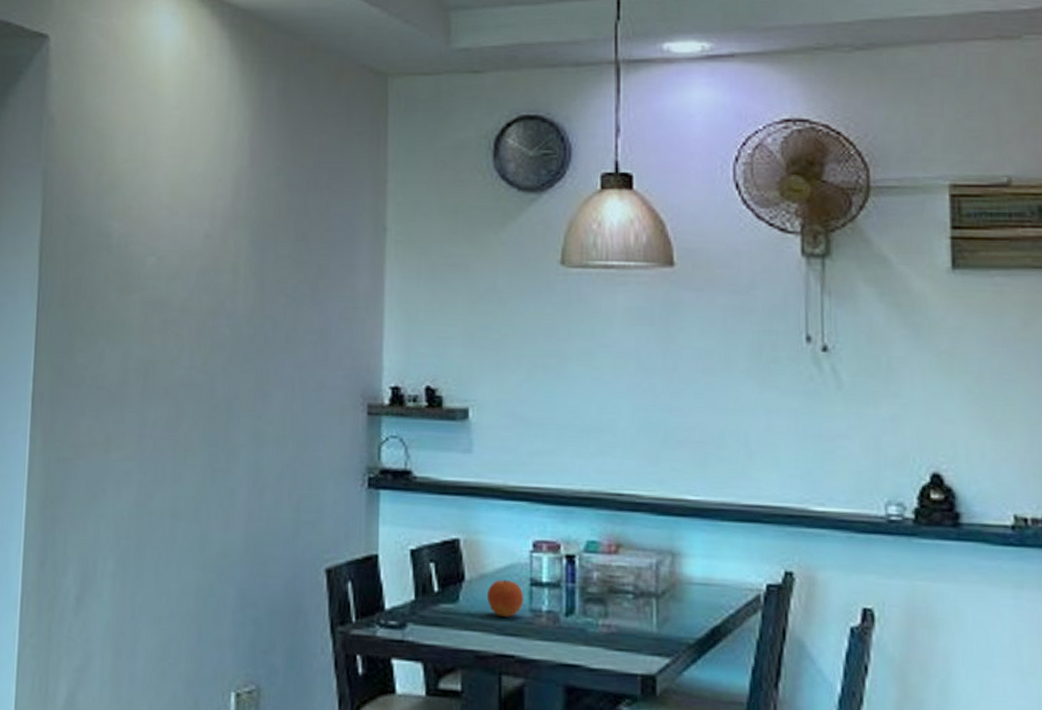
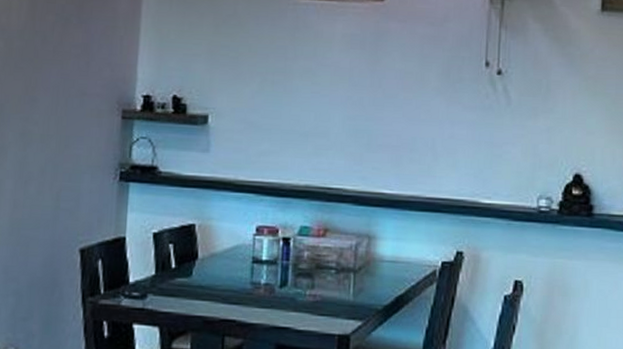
fruit: present [486,579,524,617] -> none [215,257,247,289]

